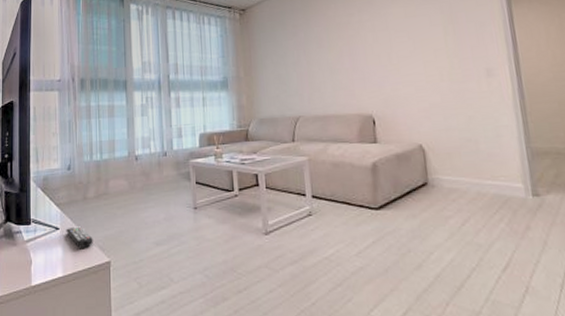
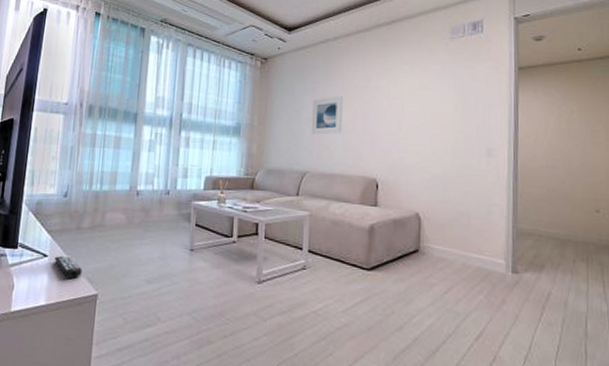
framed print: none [296,36,330,79] -> present [312,96,343,135]

